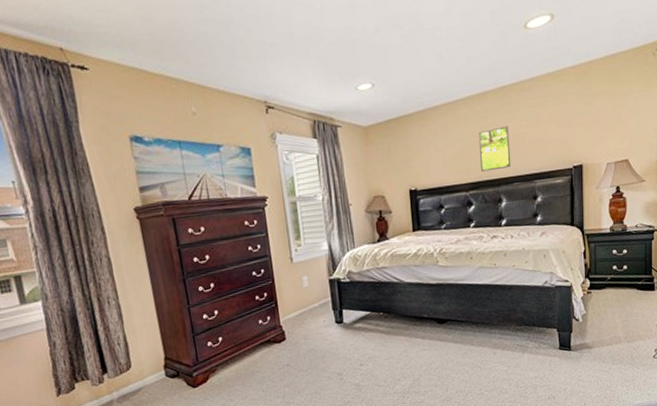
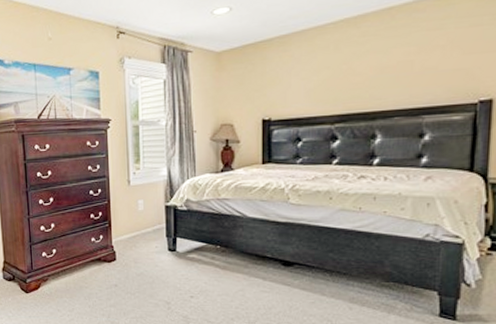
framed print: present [478,126,511,172] -> none [351,52,393,104]

